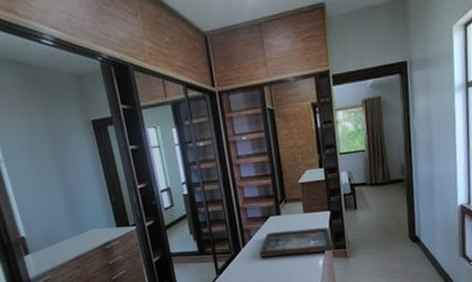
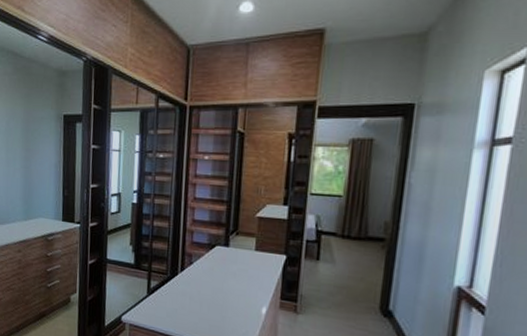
decorative tray: present [258,227,335,258] -> none [196,263,284,302]

